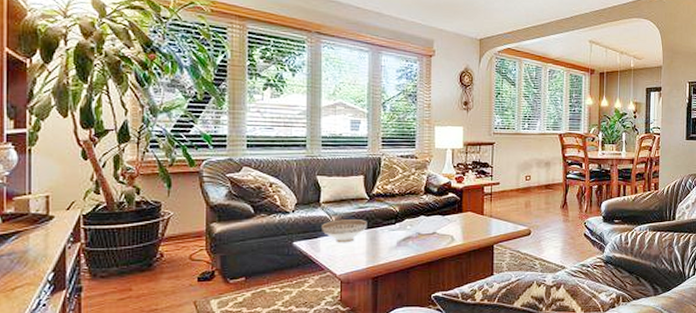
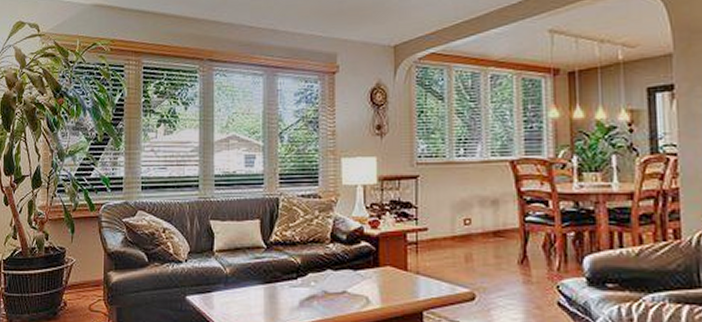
decorative bowl: present [320,219,367,243] -> none [214,271,265,300]

